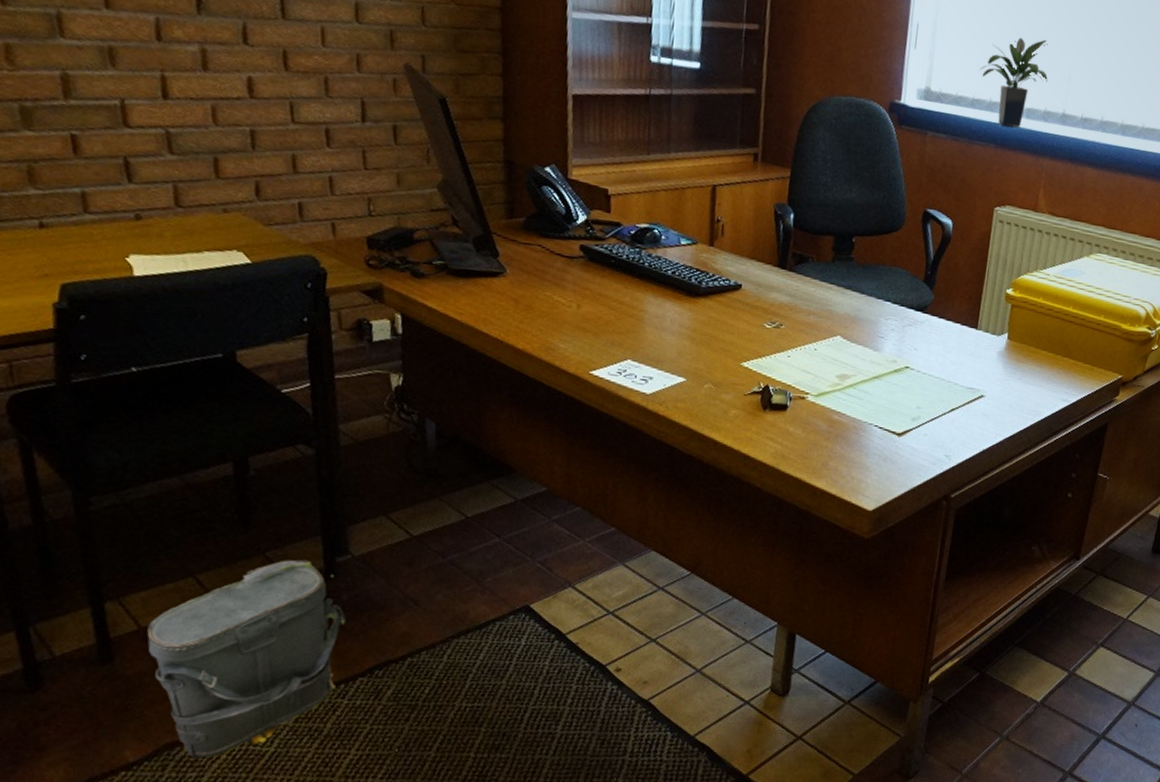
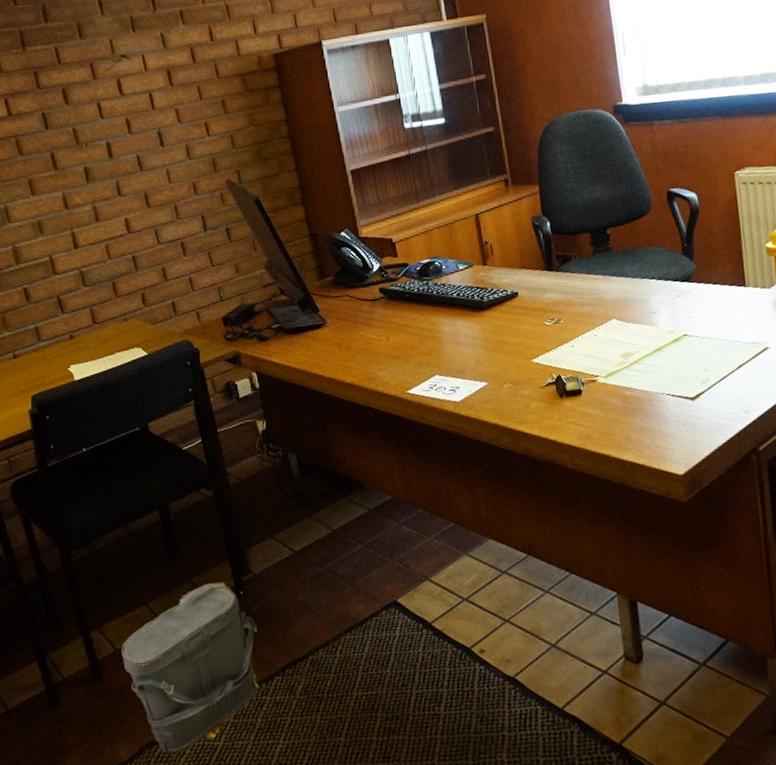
potted plant: present [980,37,1048,128] -> none [689,11,757,99]

